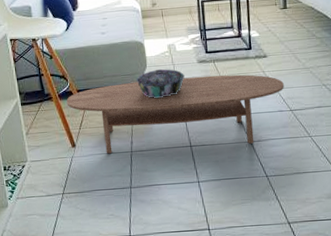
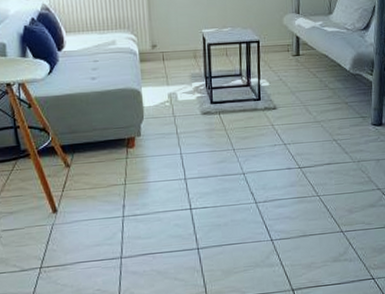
coffee table: present [66,74,284,154] -> none [47,128,294,220]
decorative bowl: present [136,68,185,99] -> none [130,121,186,156]

